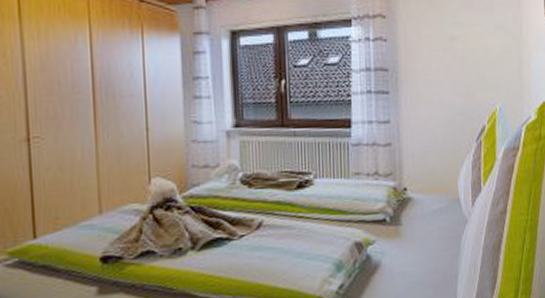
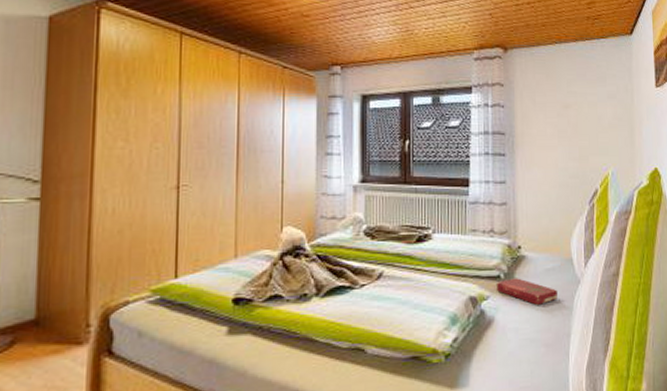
book: none [381,220,445,247] -> present [496,278,557,305]

